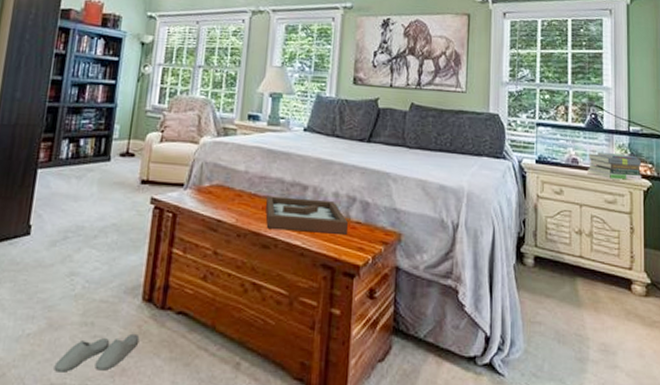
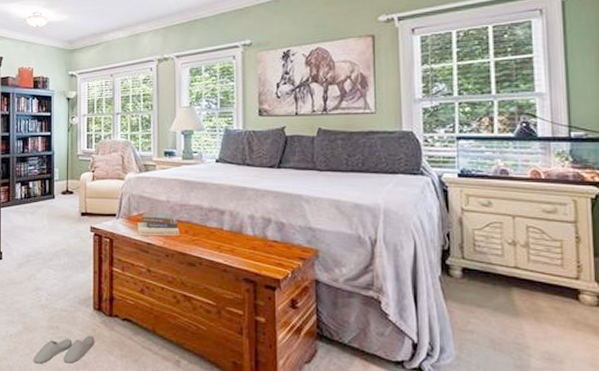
books: none [207,184,256,214] -> present [138,212,180,237]
decorative tray: present [265,196,348,235] -> none [188,221,265,252]
books: present [587,152,642,181] -> none [520,162,589,188]

